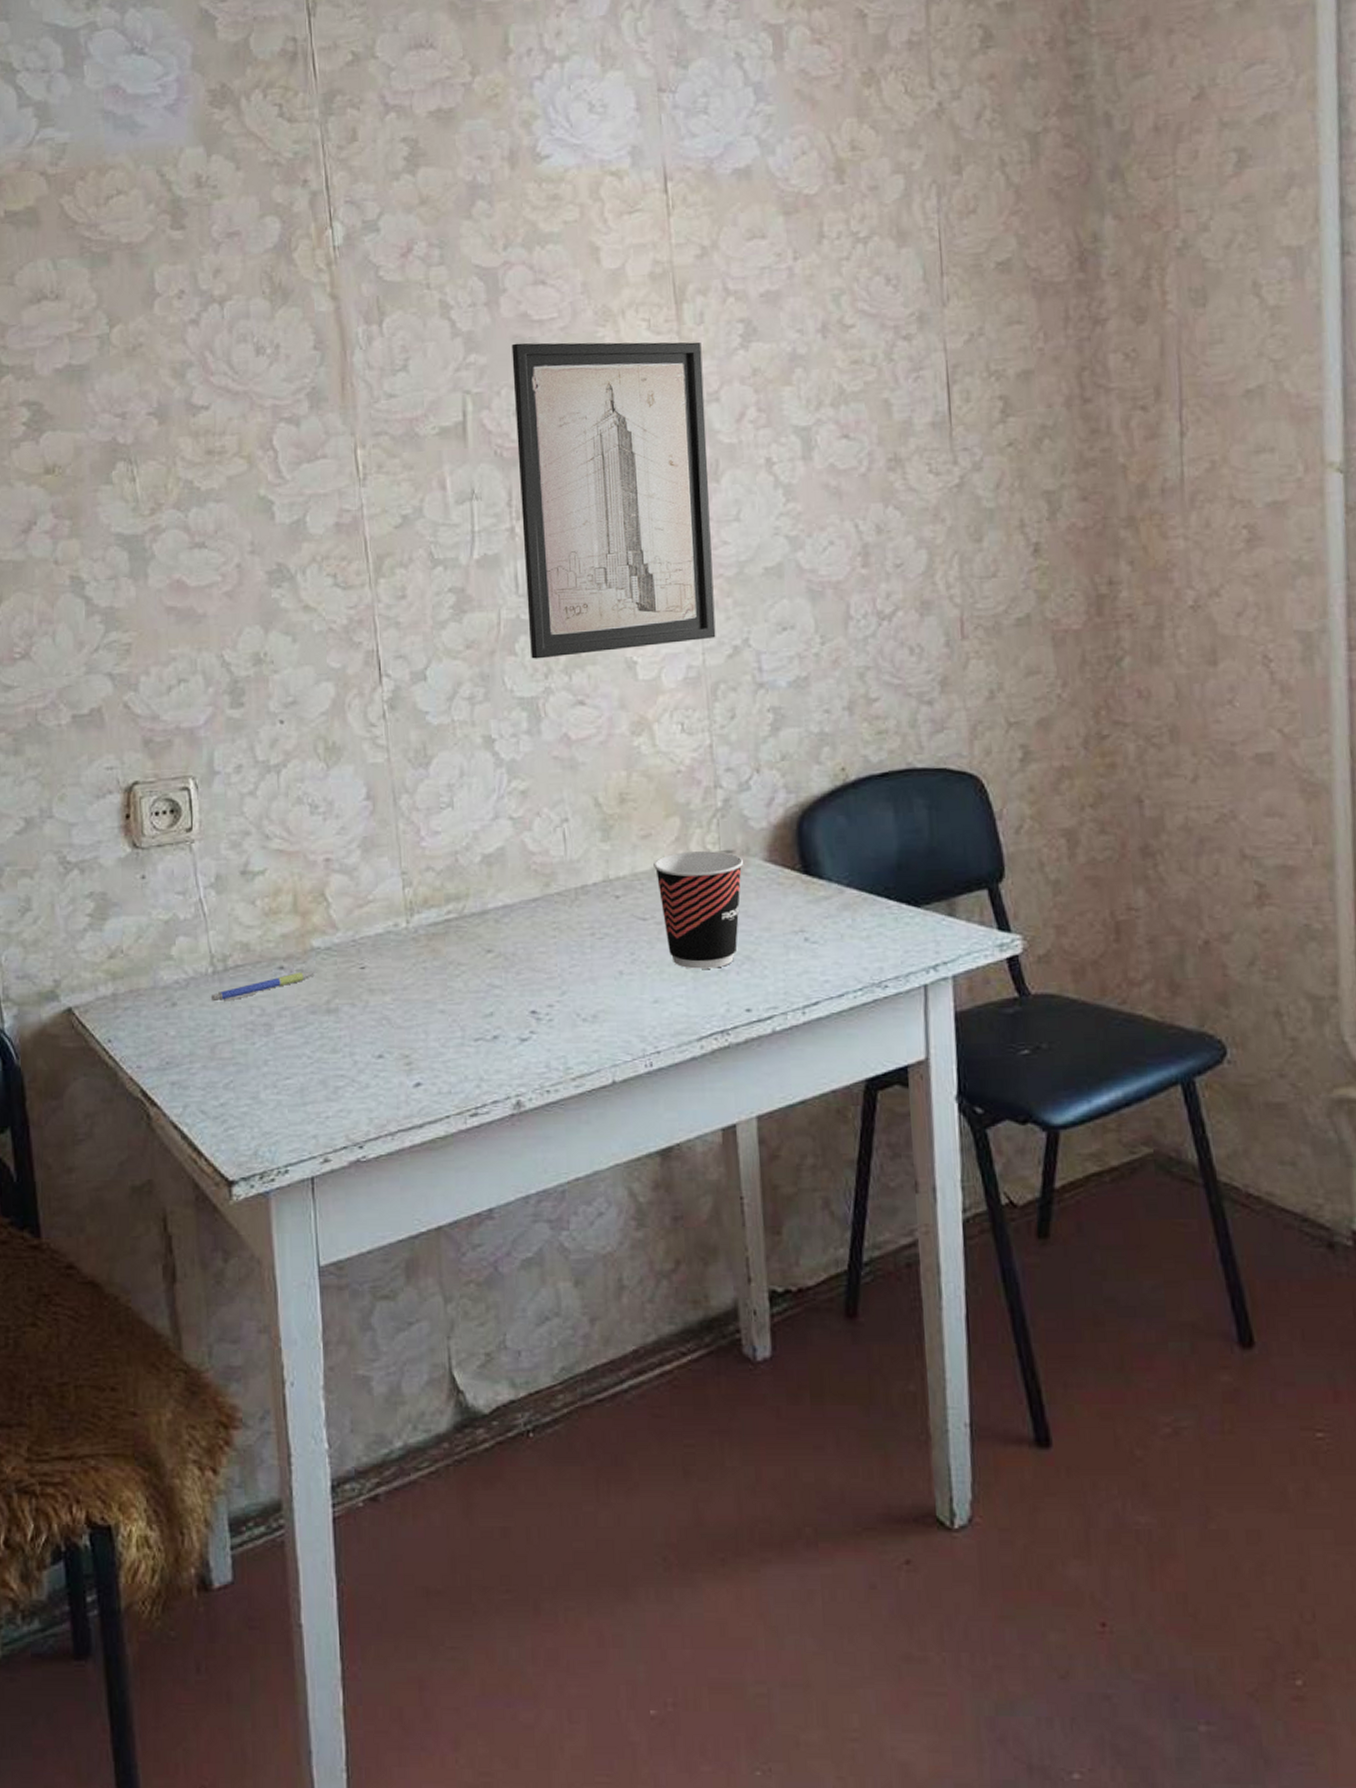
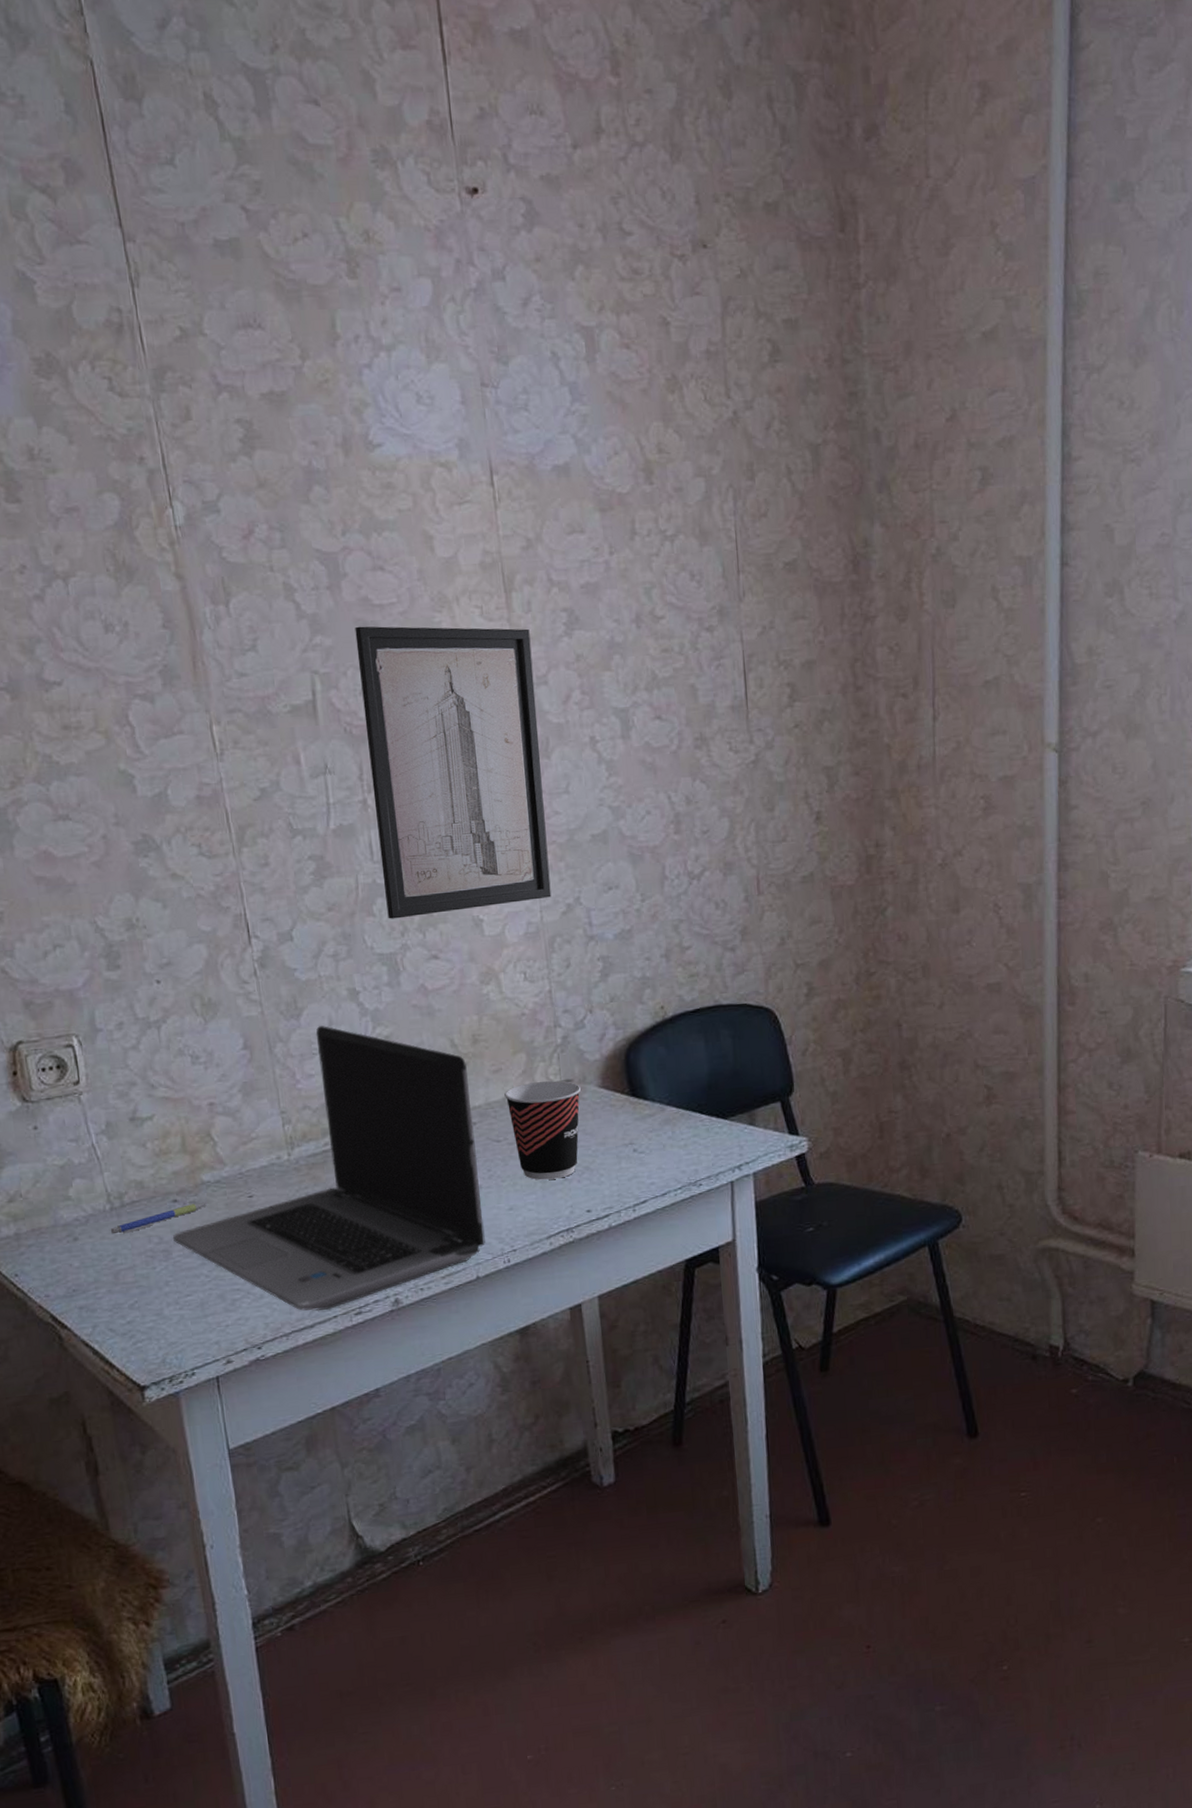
laptop computer: none [276,777,624,1108] -> present [173,1026,485,1311]

